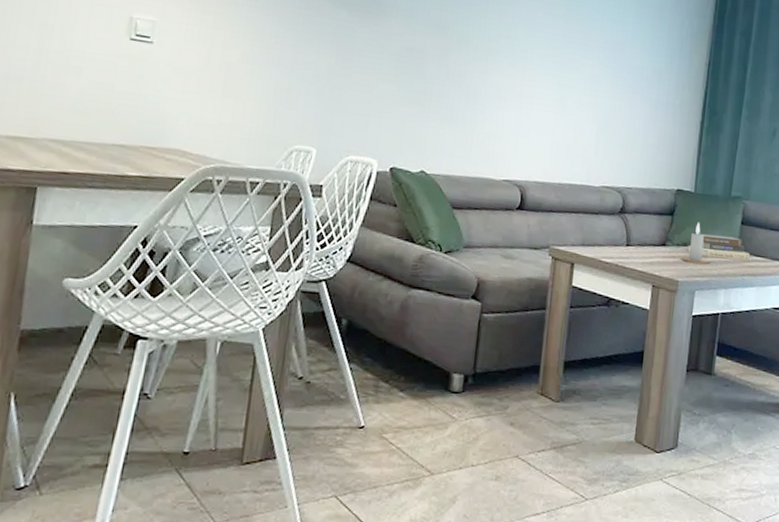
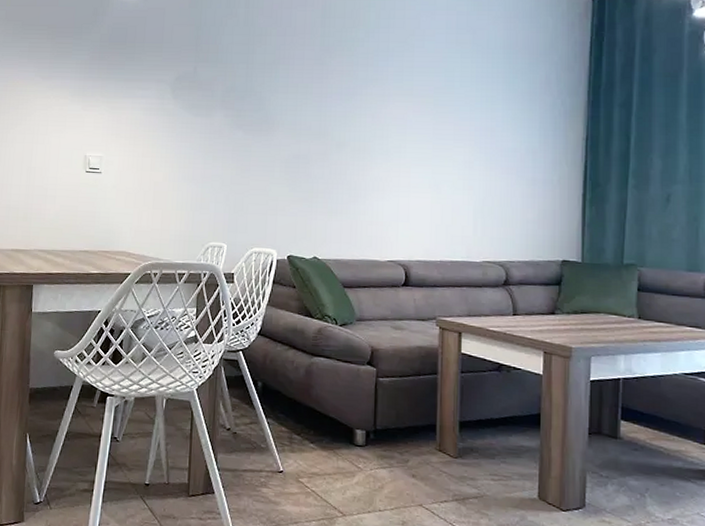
candle: present [680,222,709,264] -> none [572,290,605,331]
books: present [687,233,750,262] -> none [579,301,650,327]

